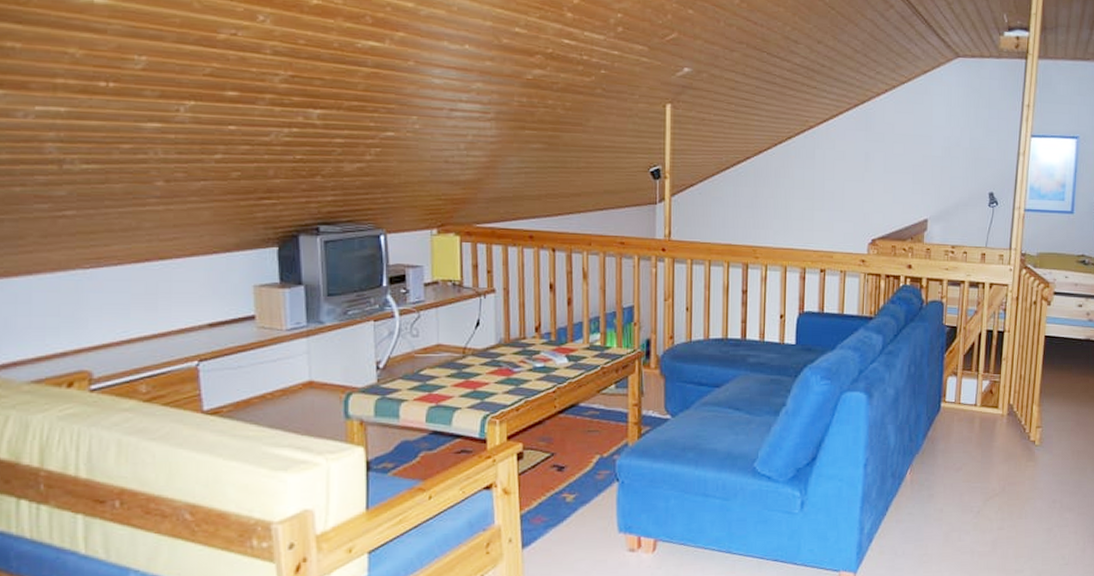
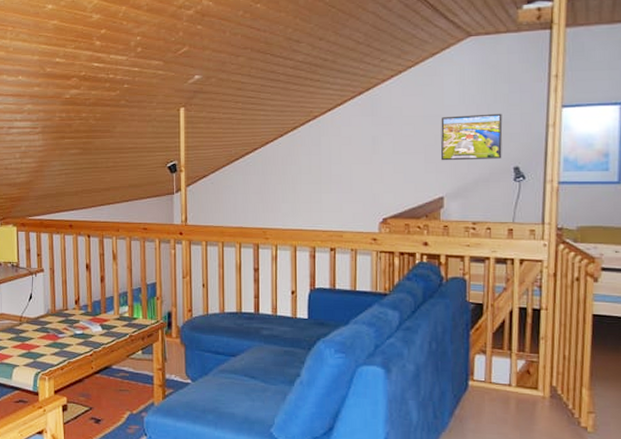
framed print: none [926,137,982,184] -> present [440,113,503,161]

